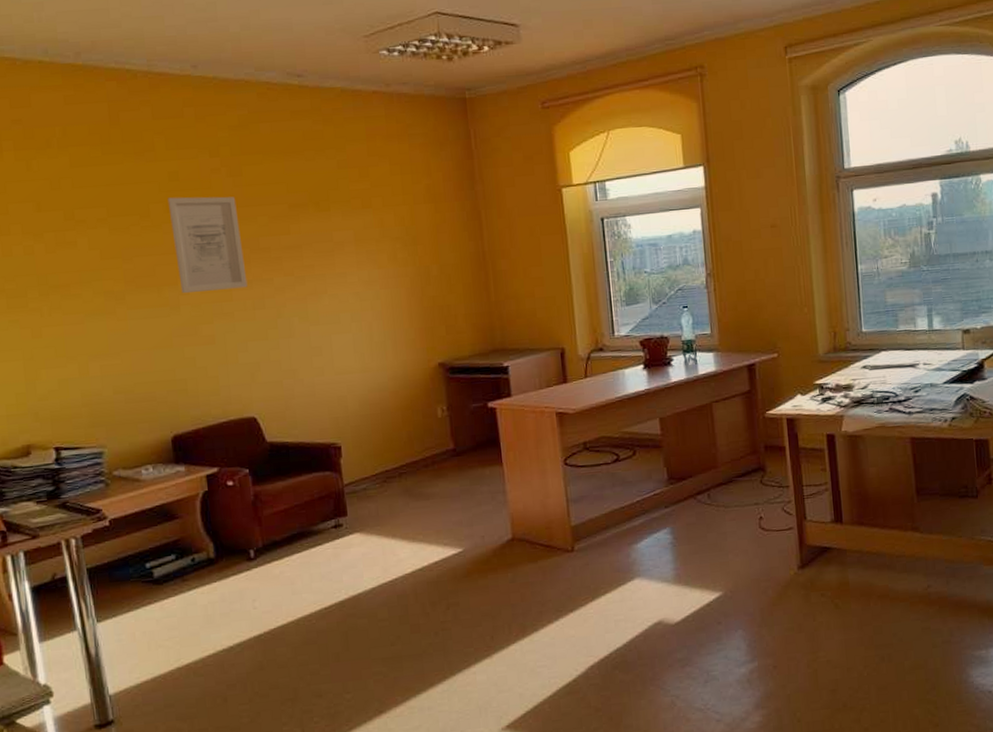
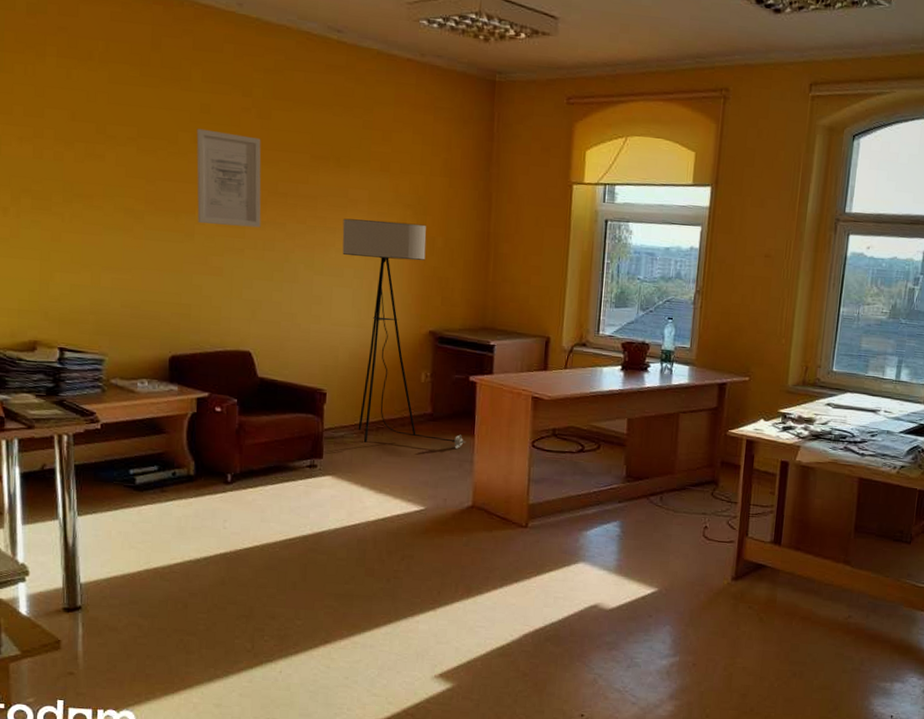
floor lamp: none [331,255,494,491] -> present [342,218,465,449]

